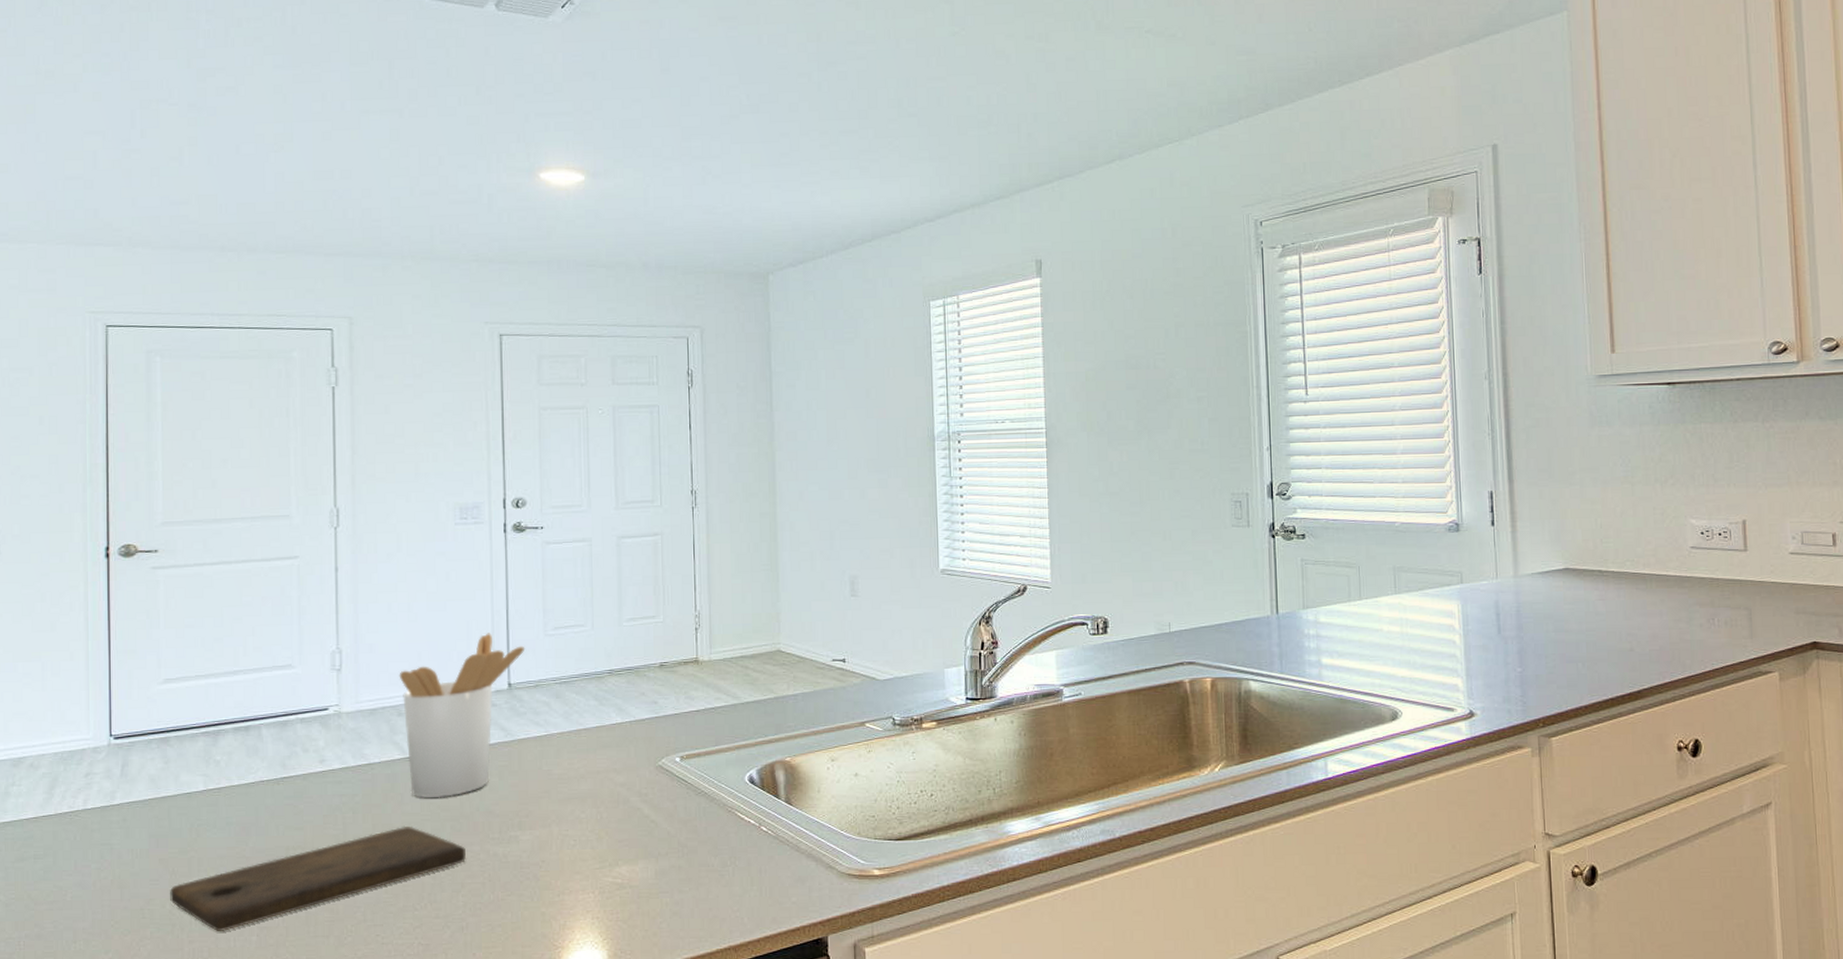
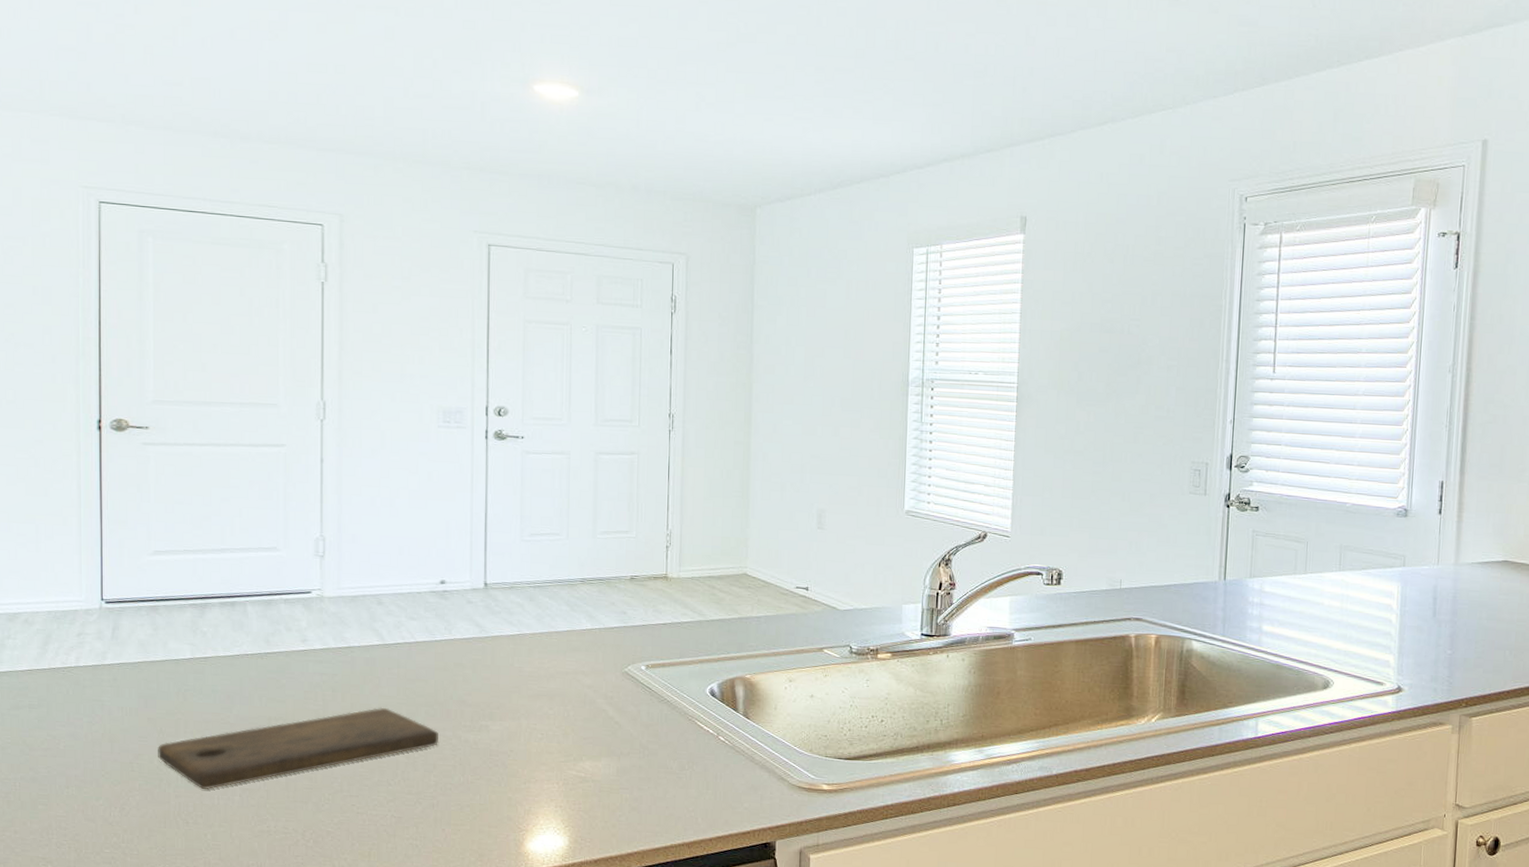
utensil holder: present [399,633,525,798] -> none [380,533,502,685]

